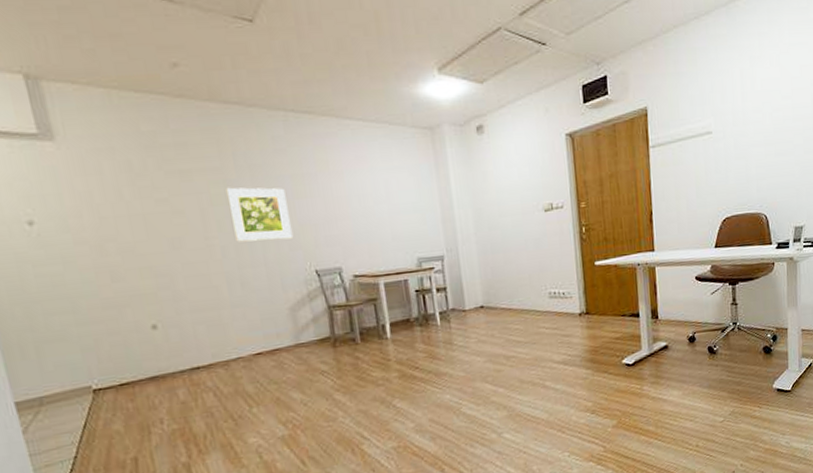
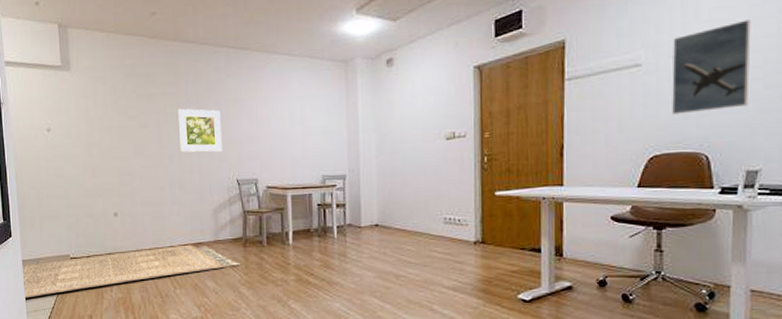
rug: none [17,351,331,453] -> present [23,244,240,299]
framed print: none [735,91,794,179] -> present [672,19,751,115]

